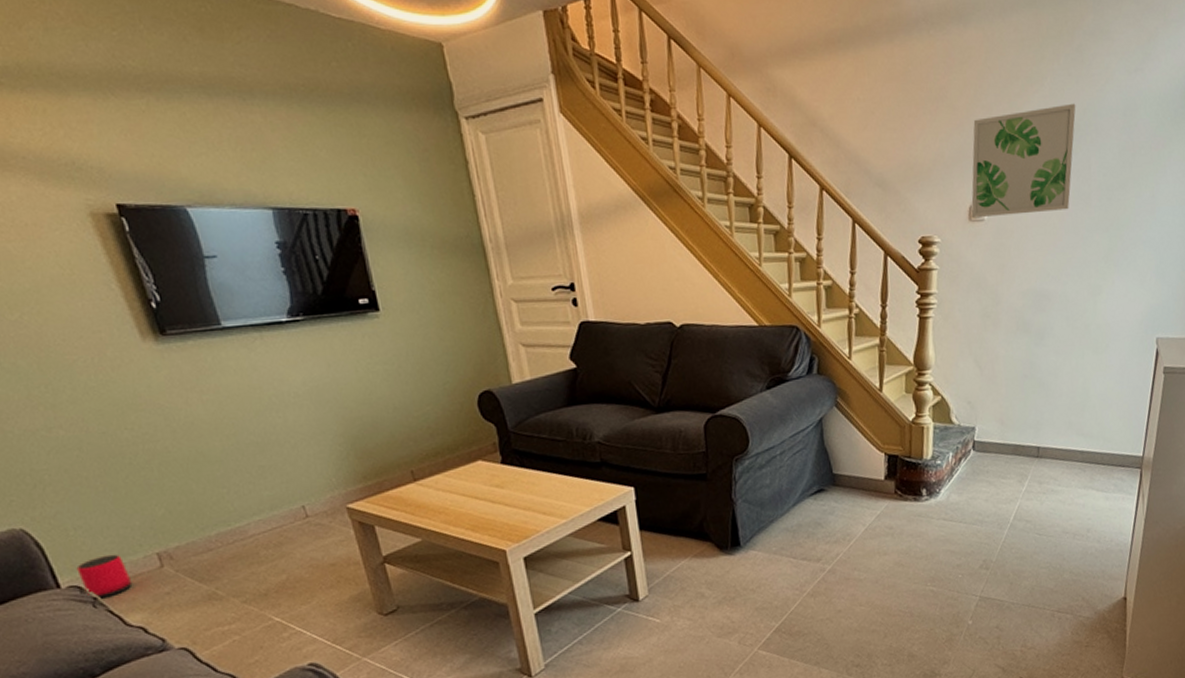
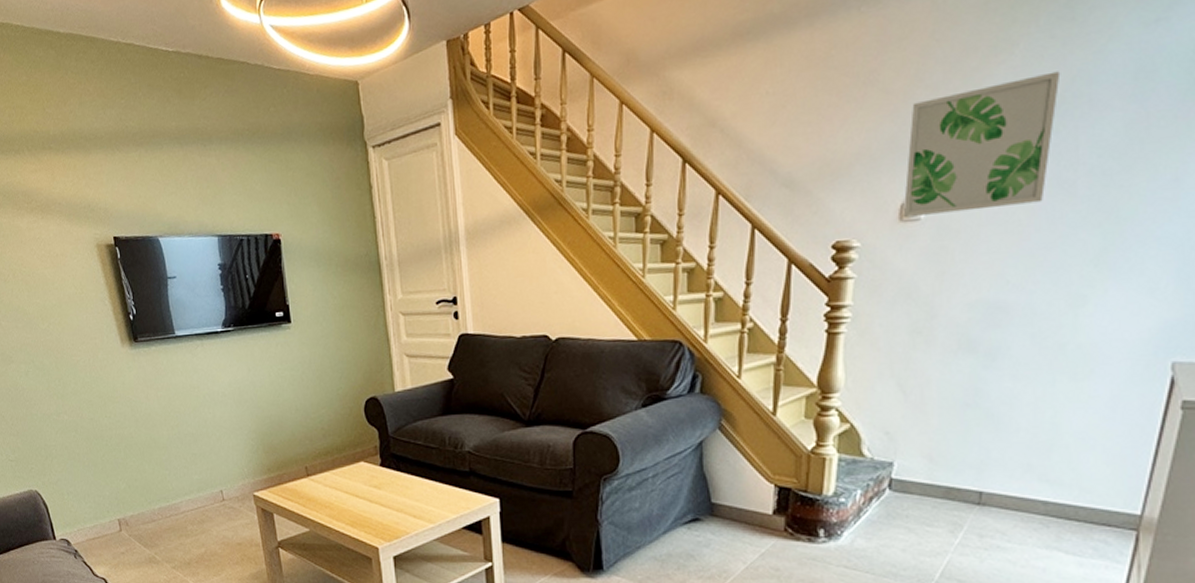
speaker: present [76,554,133,599] -> none [67,517,101,552]

